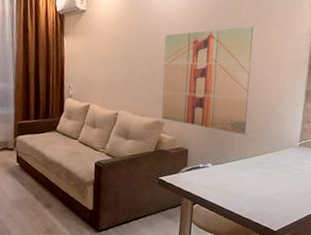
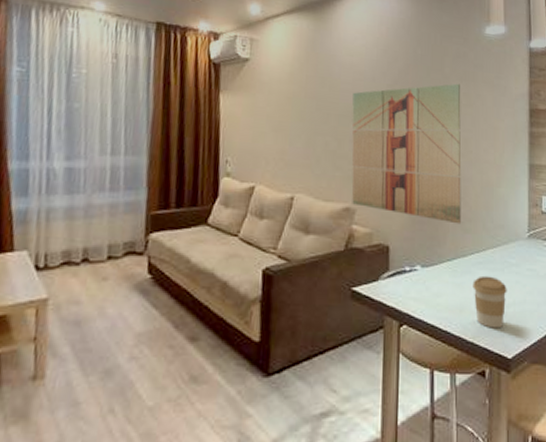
coffee cup: none [251,172,278,210] -> present [473,275,507,329]

